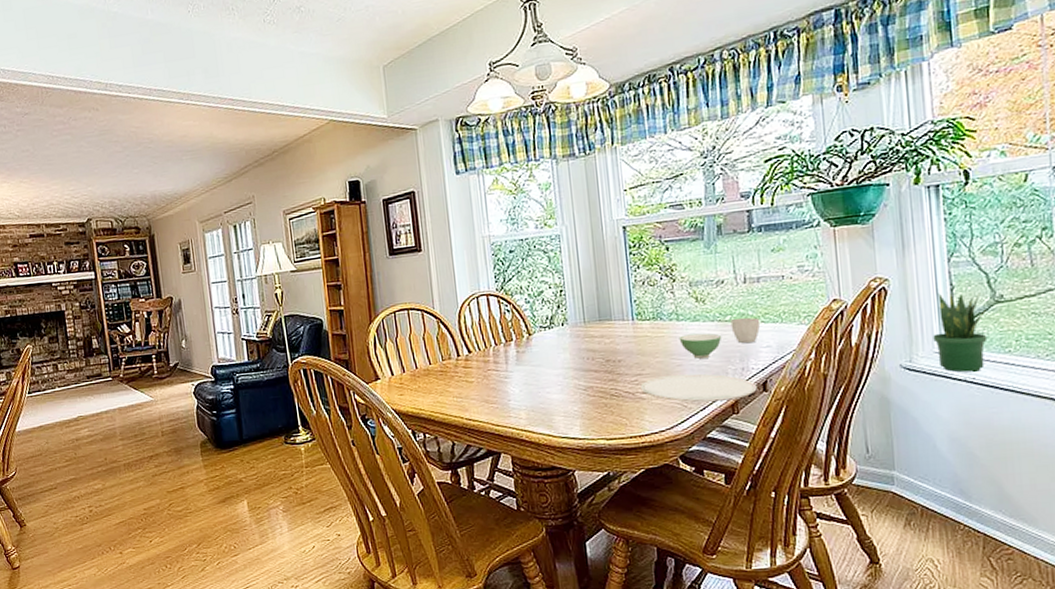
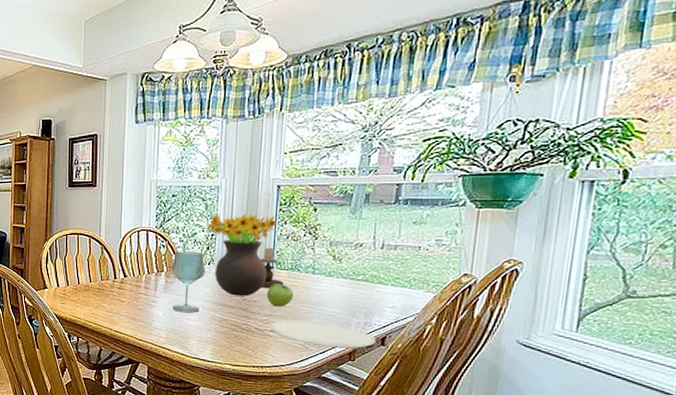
wine glass: none [520,312,560,386] -> present [170,251,206,313]
flower arrangement: none [554,259,630,358] -> present [208,212,278,297]
candlestick: none [619,296,648,345] -> present [261,247,284,289]
fruit: none [631,336,661,364] -> present [267,283,294,307]
bowl: present [678,333,722,359] -> none [311,287,352,309]
cup: present [730,317,761,344] -> none [361,278,390,302]
planter: present [933,292,988,373] -> none [555,281,617,357]

